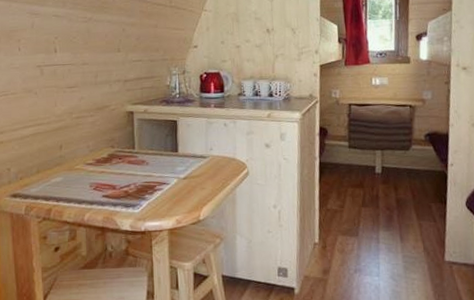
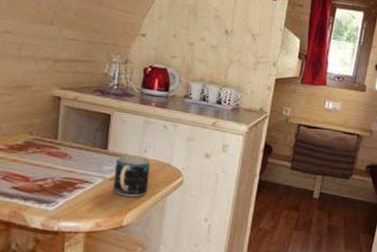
mug: none [186,154,218,193] -> present [113,155,150,197]

